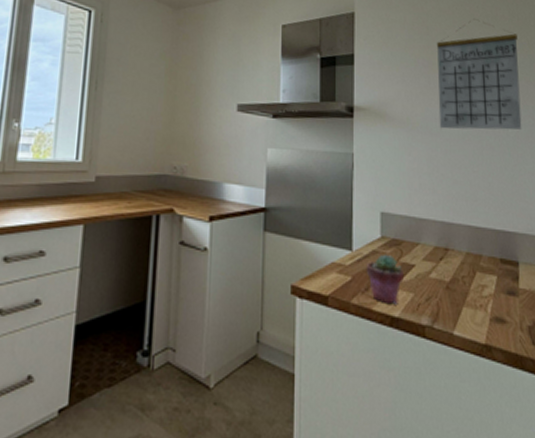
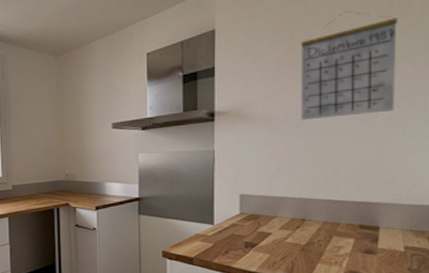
potted succulent: present [366,254,404,305] -> none [226,226,261,263]

